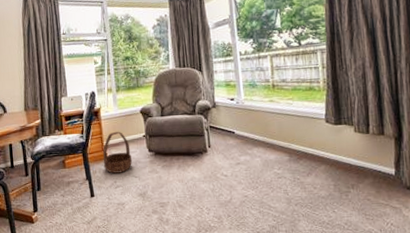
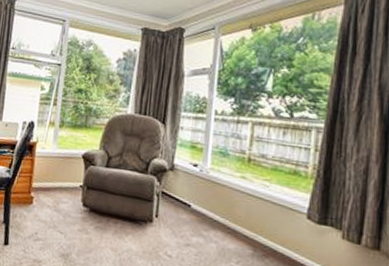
basket: present [103,131,133,174] -> none [26,173,62,225]

